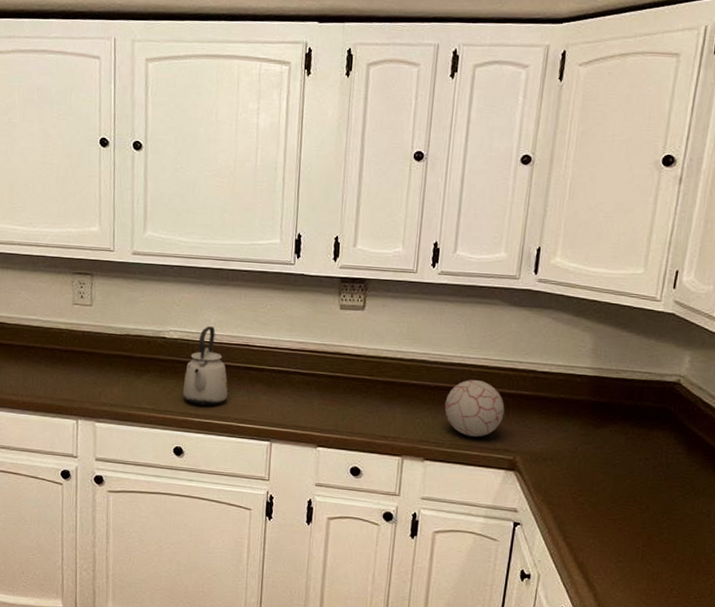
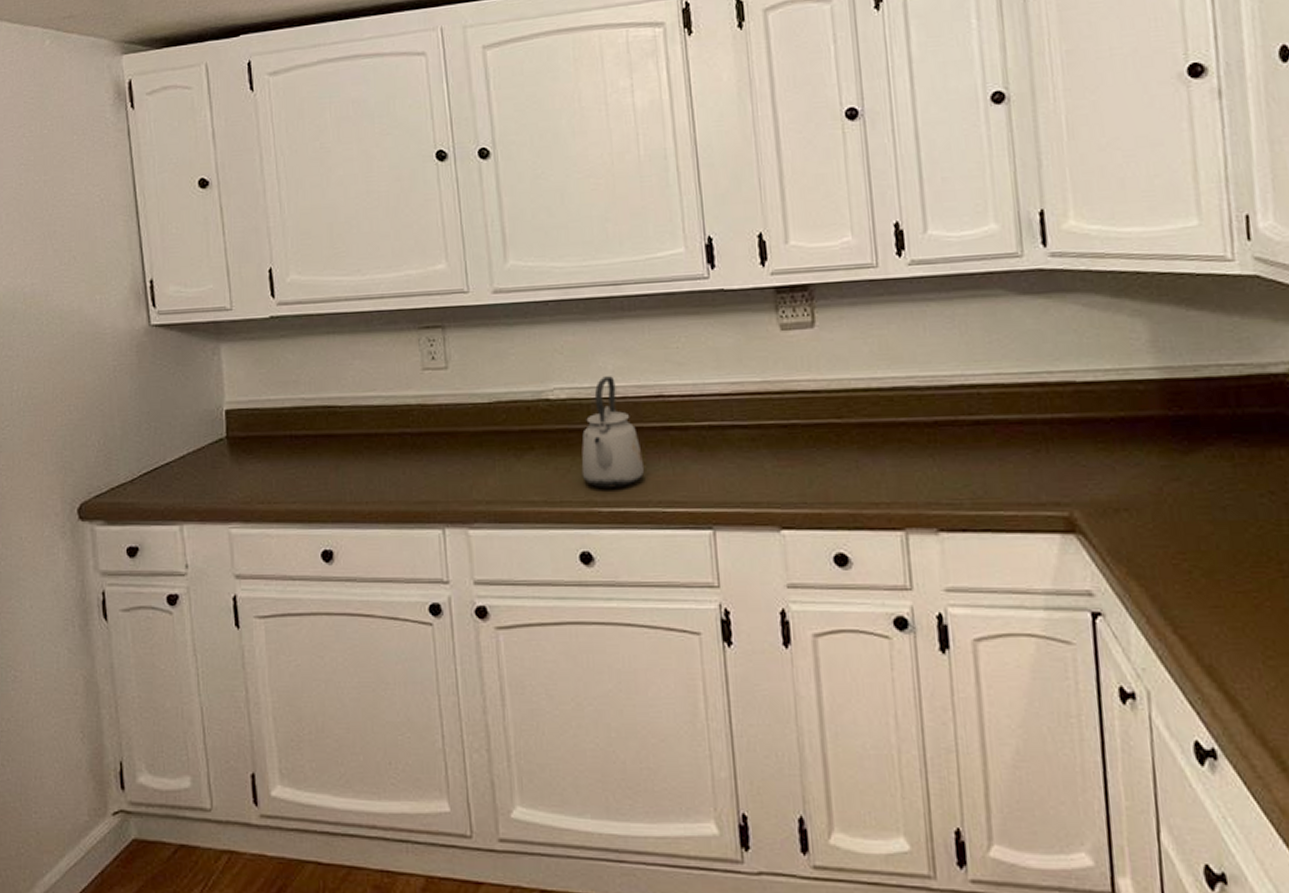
decorative ball: present [444,380,505,437] -> none [952,406,1043,489]

